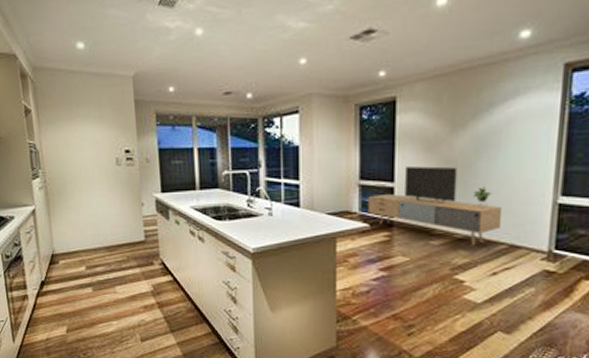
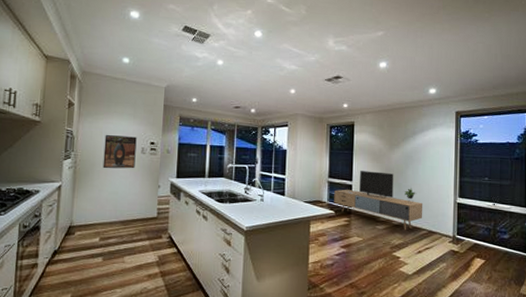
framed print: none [71,145,111,187] -> present [103,135,137,169]

